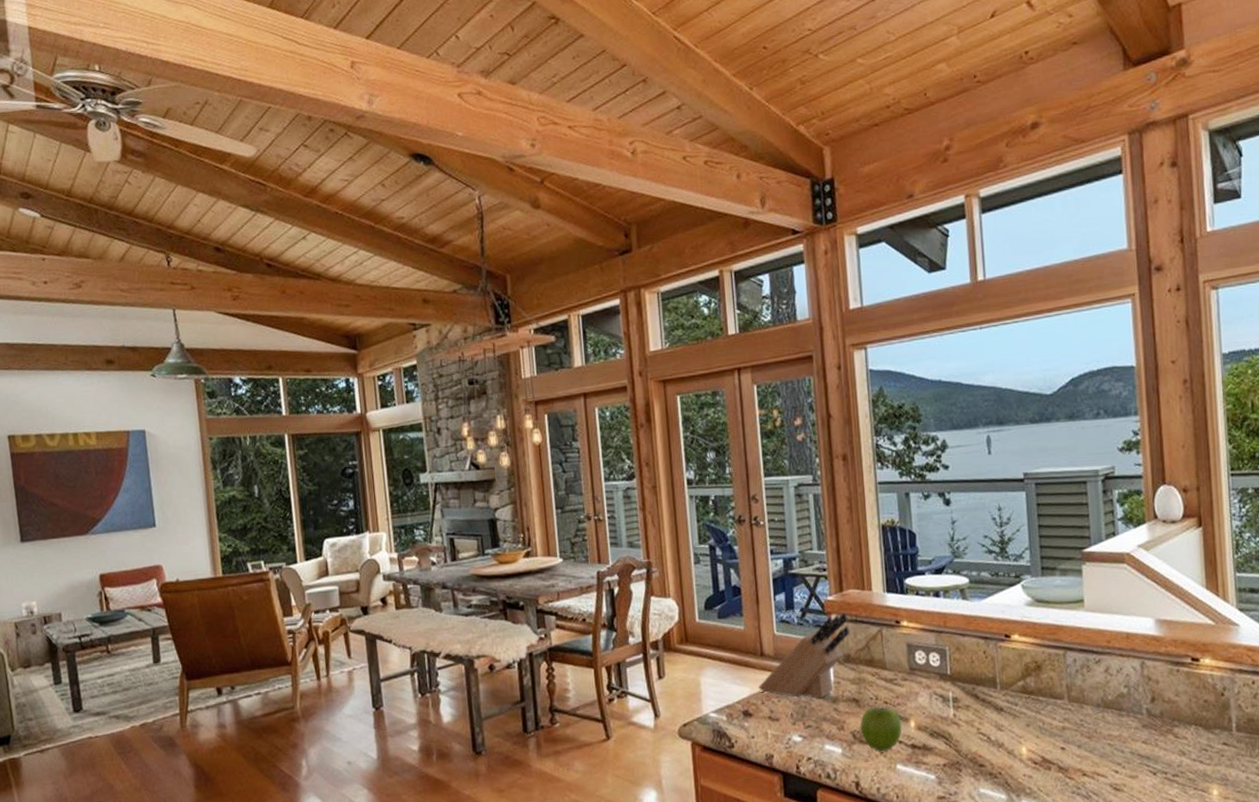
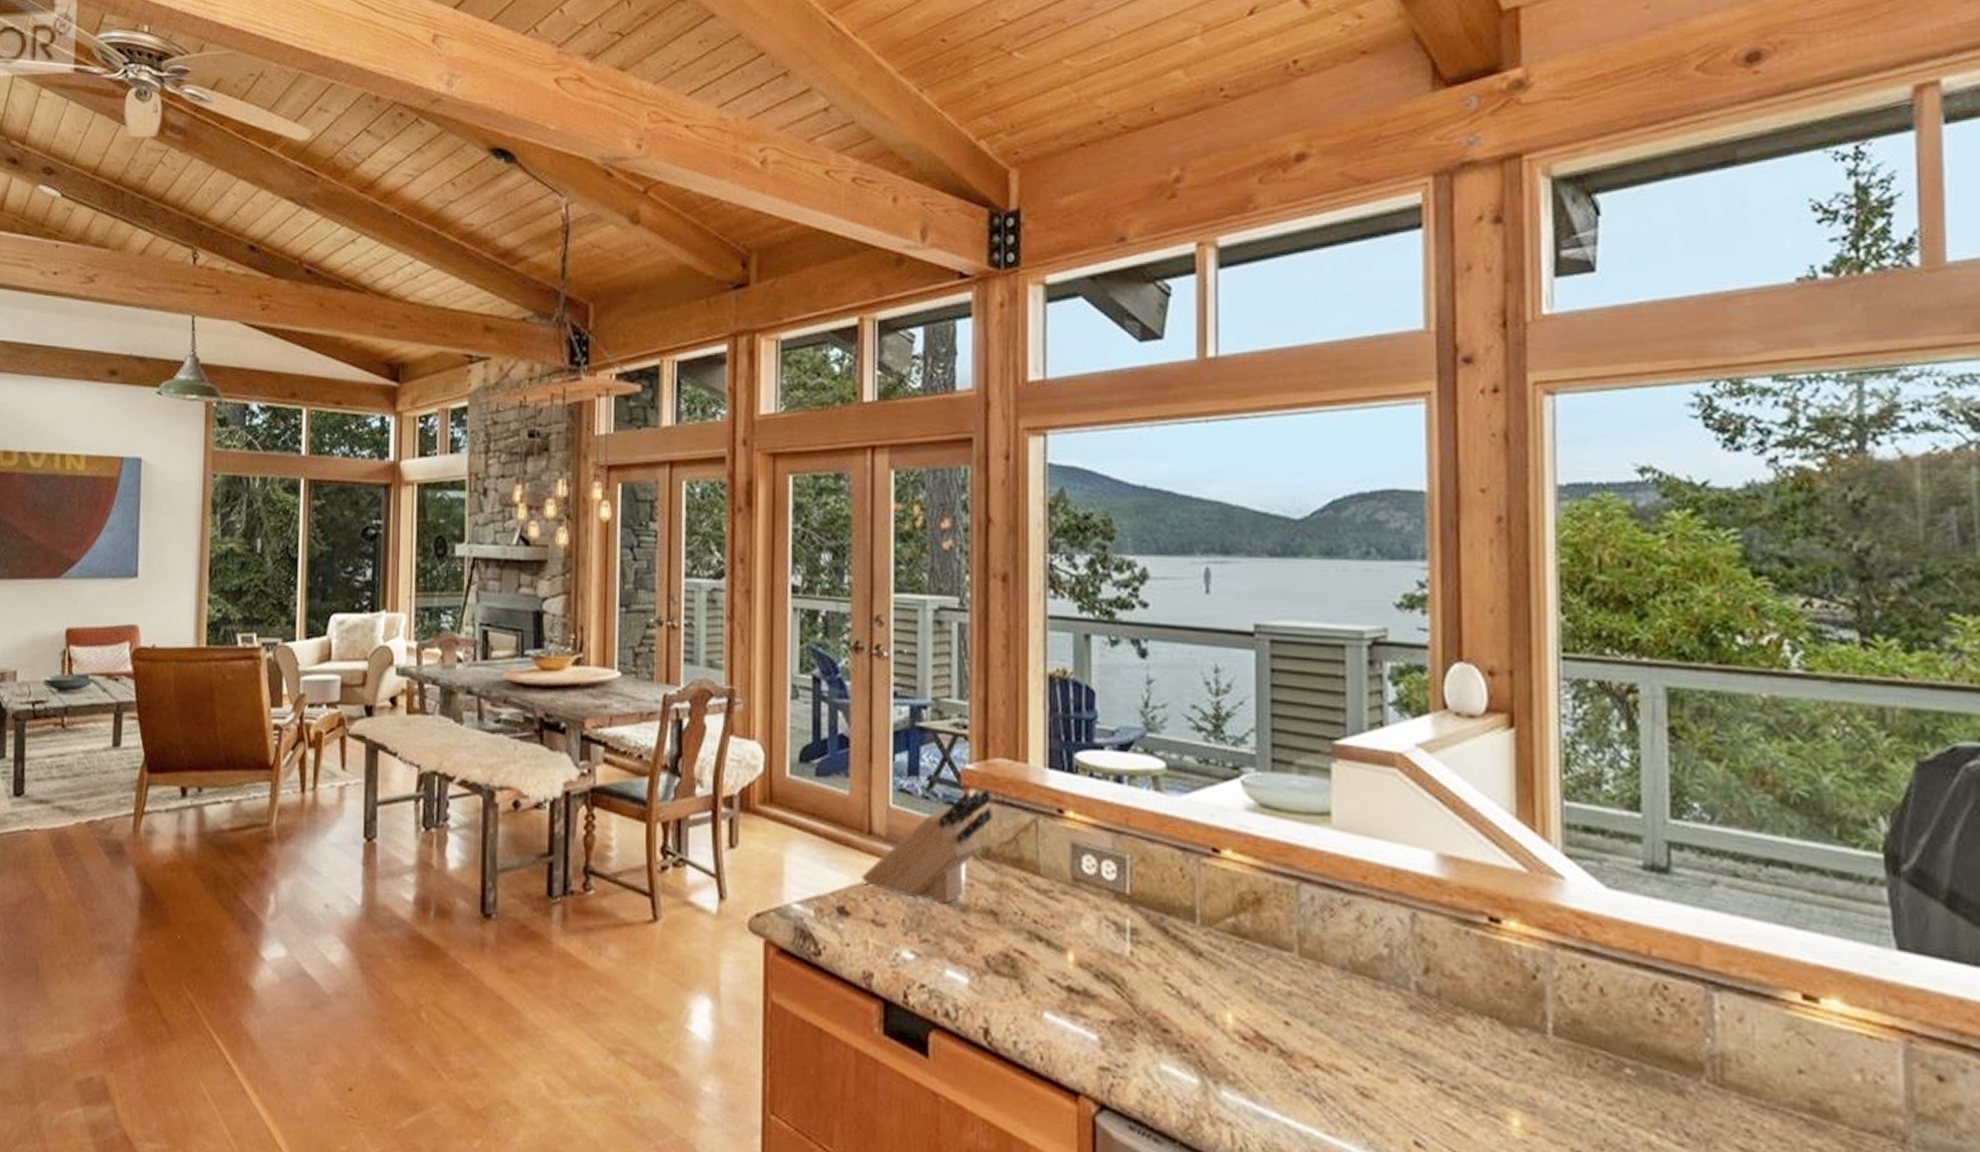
fruit: present [860,707,902,752] -> none [996,926,1056,991]

